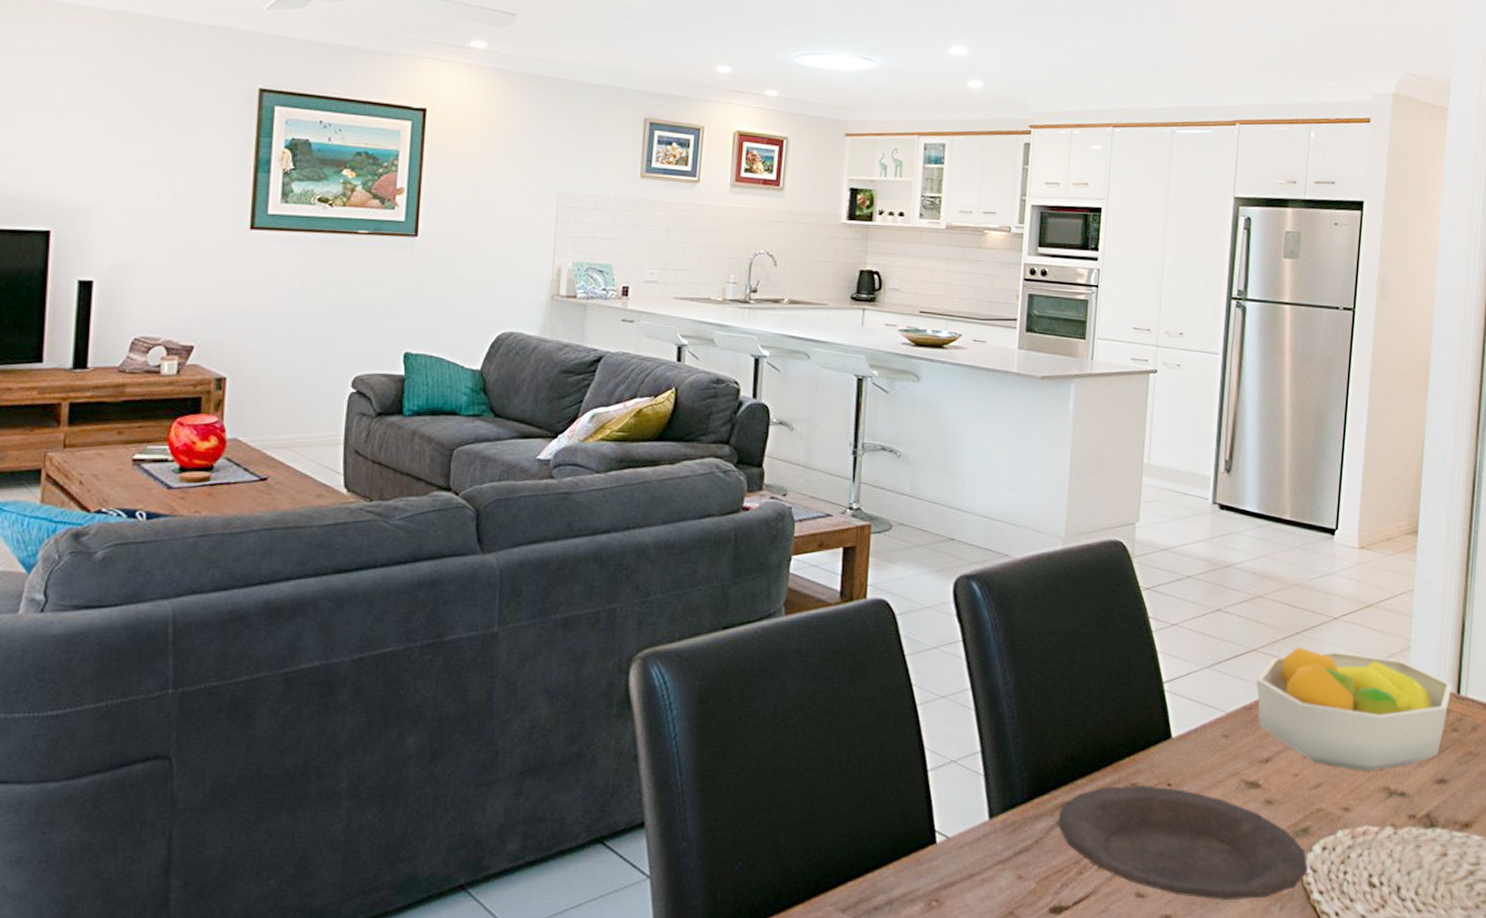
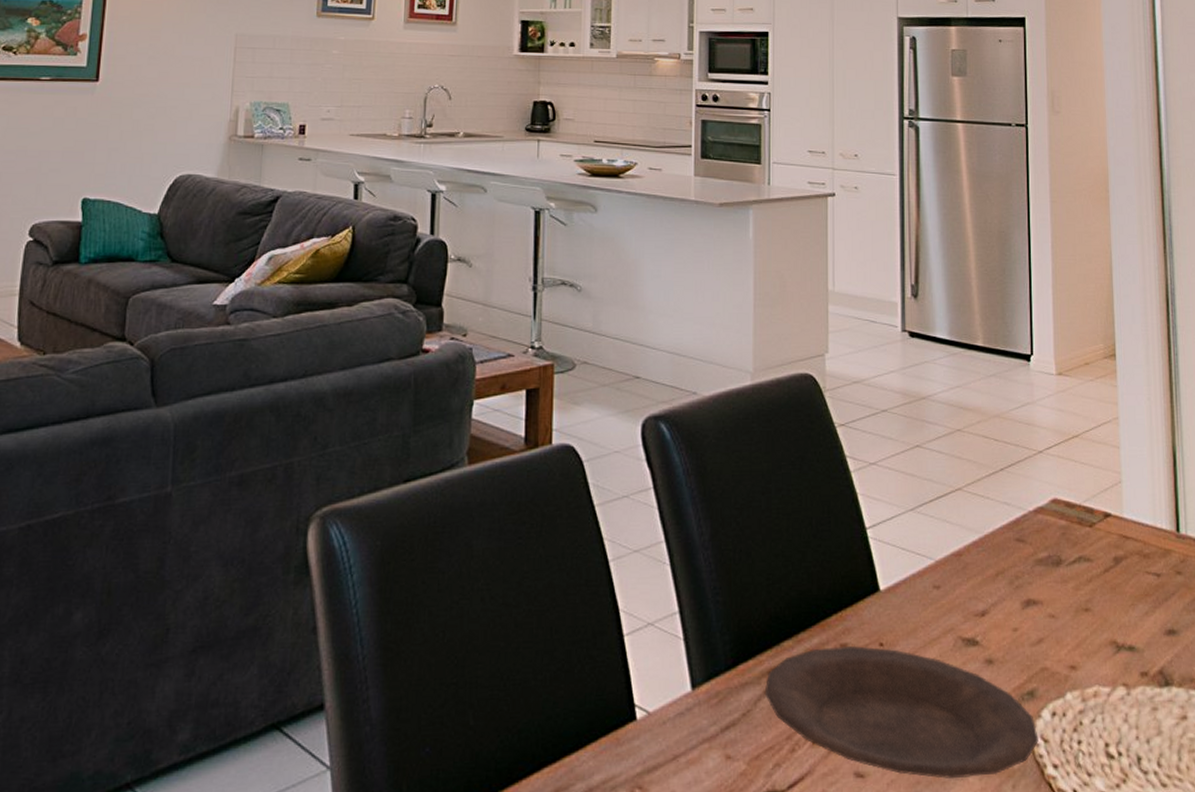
fruit bowl: present [1256,647,1453,772] -> none [964,484,1171,623]

